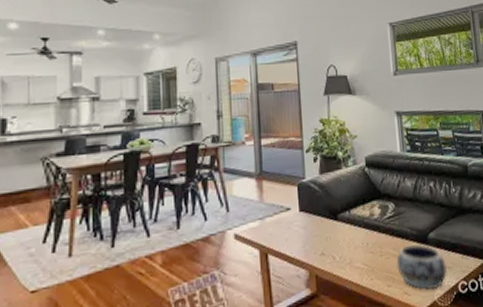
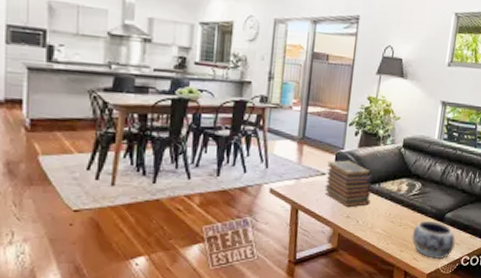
book stack: none [290,190,344,244] -> present [325,160,372,208]

